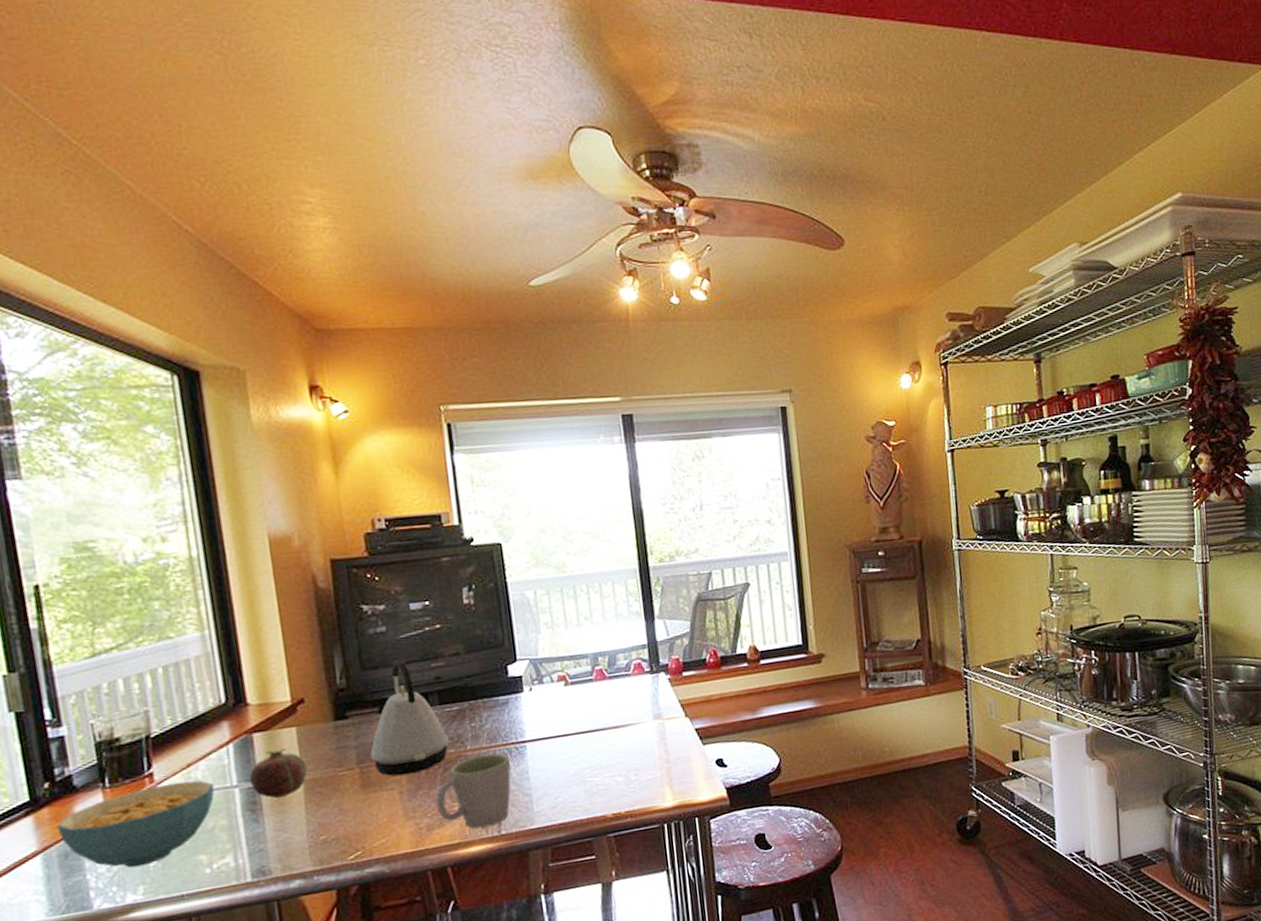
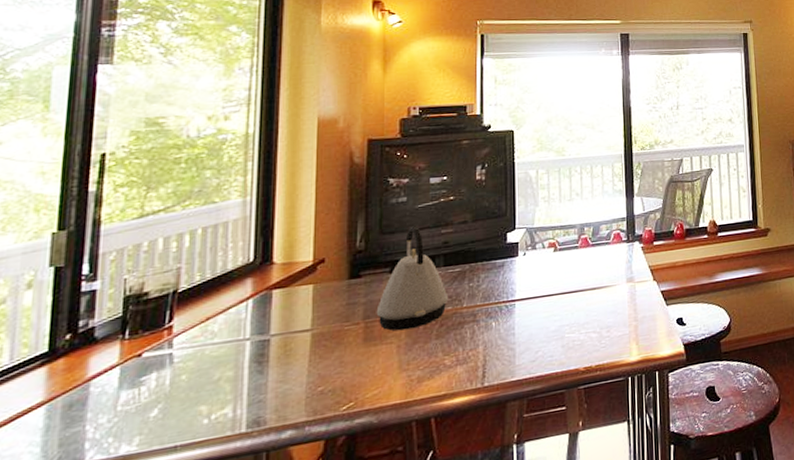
cereal bowl: present [56,780,215,868] -> none [68,333,228,419]
fruit: present [249,749,308,799] -> none [261,304,317,351]
mug: present [436,753,511,829] -> none [430,311,499,381]

